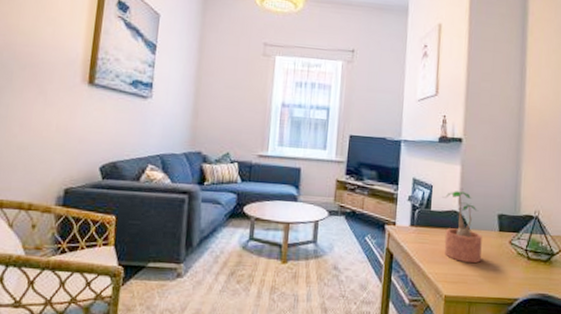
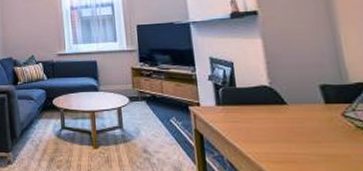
potted plant: present [442,191,482,264] -> none [247,65,309,141]

